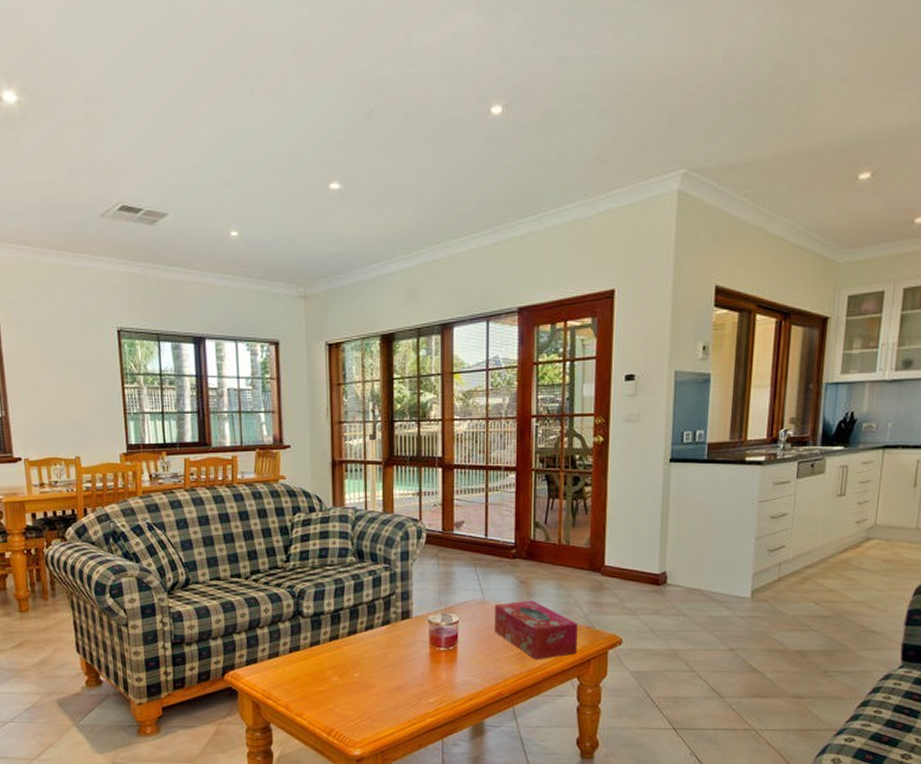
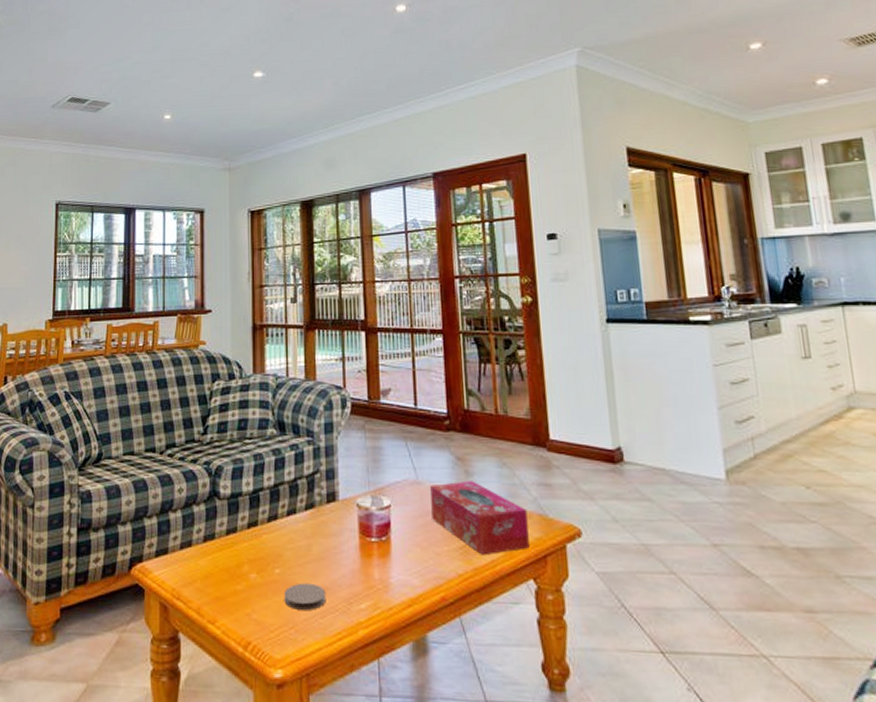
coaster: none [362,683,399,704] -> present [284,583,326,610]

